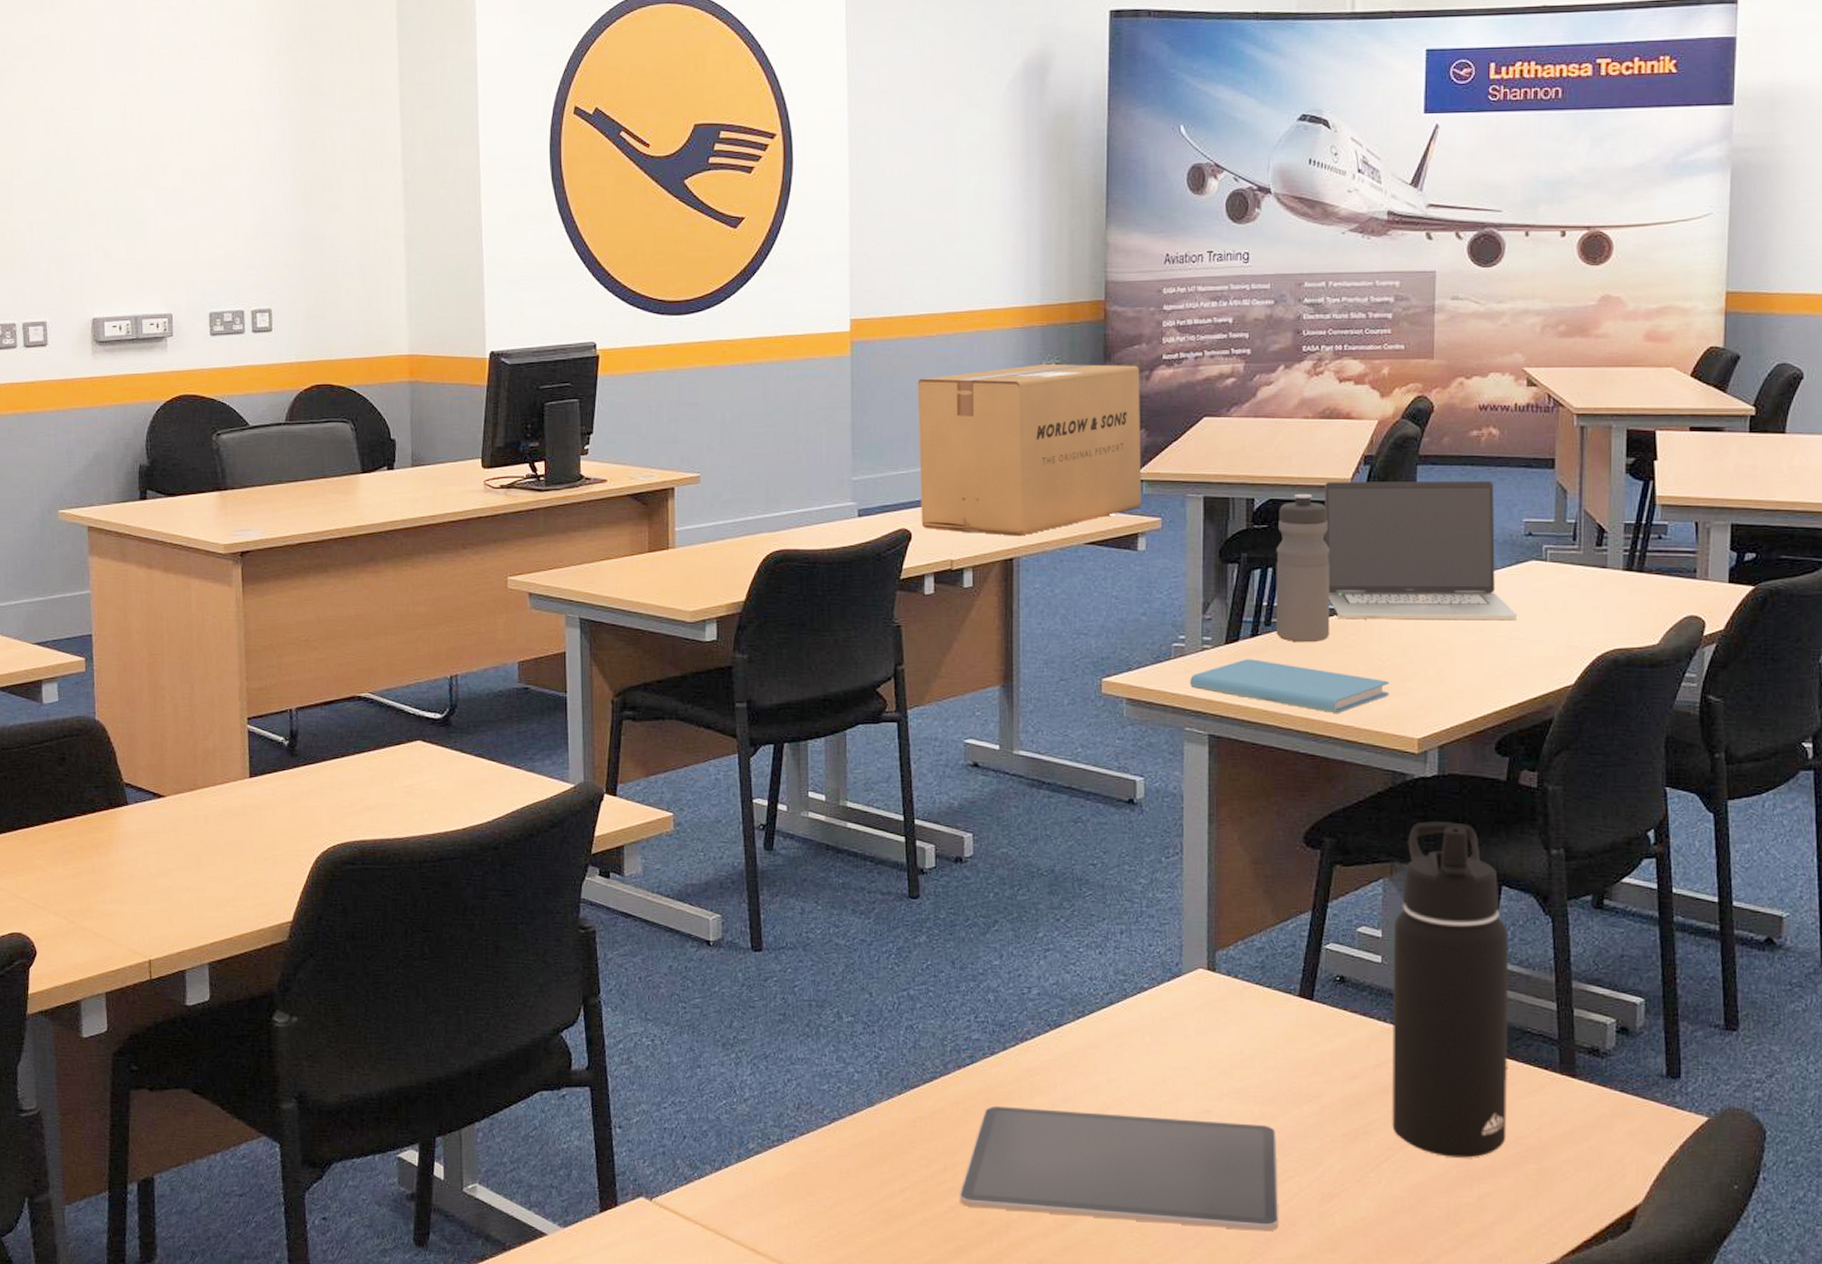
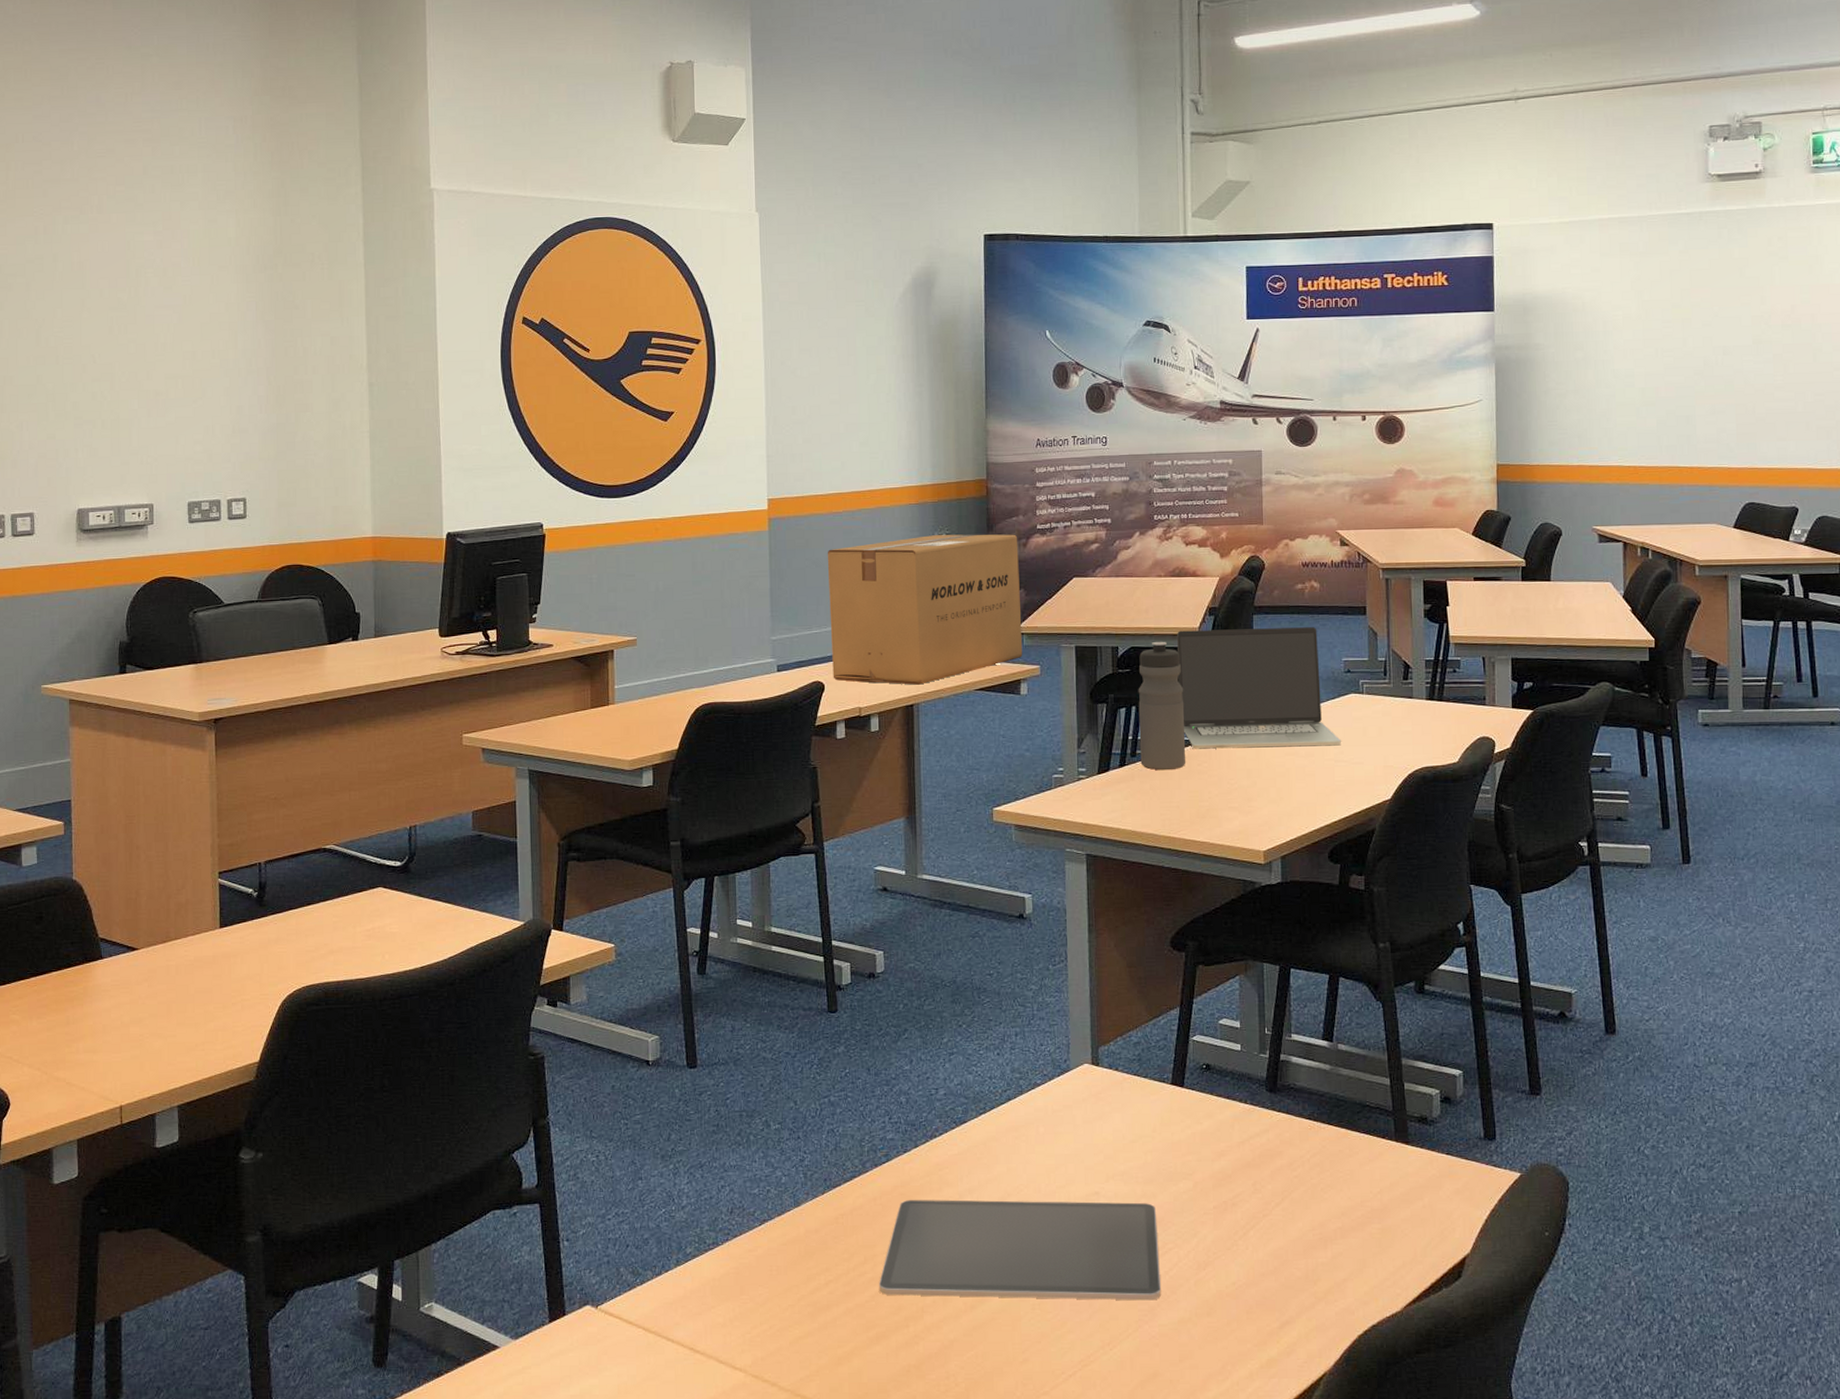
book: present [1190,659,1390,714] -> none [1069,786,1238,832]
water bottle: present [1392,821,1508,1158] -> none [1250,923,1353,1222]

